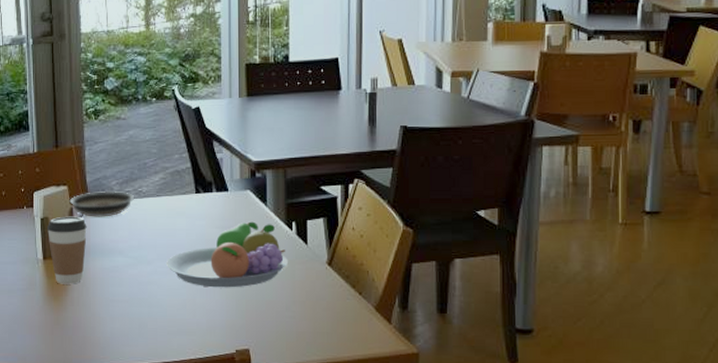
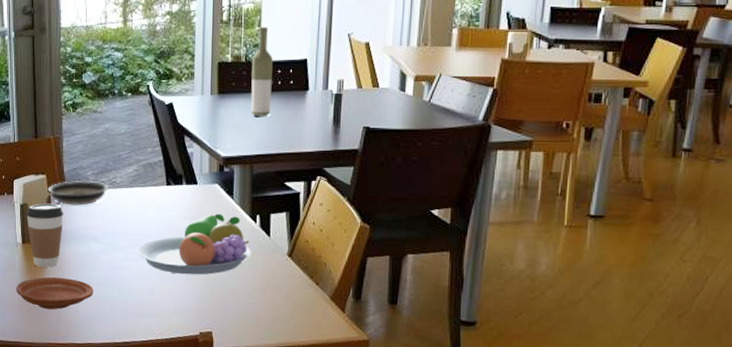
plate: none [38,295,120,330] -> present [16,277,93,310]
bottle: none [281,25,303,118] -> present [250,26,273,116]

